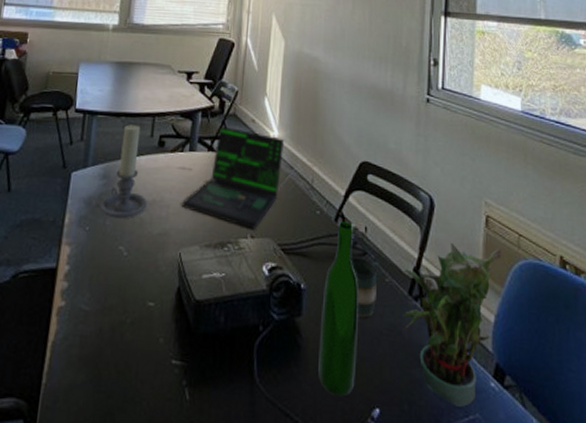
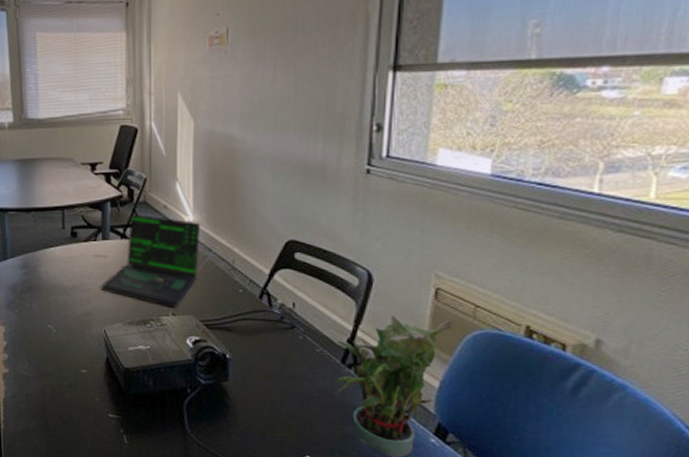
candle holder: present [99,124,147,219] -> none [24,218,68,303]
wine bottle: present [318,221,360,397] -> none [247,298,288,446]
mug: present [351,256,381,318] -> none [278,330,311,383]

